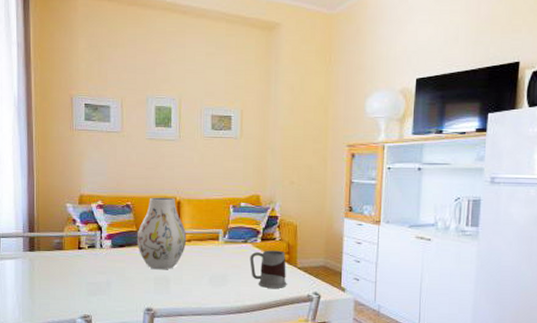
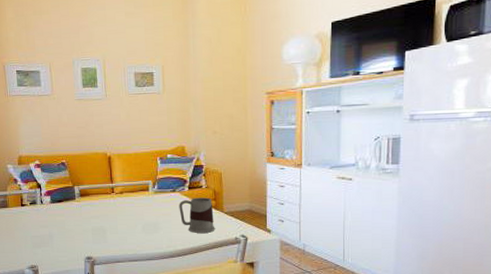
vase: present [136,197,187,270] -> none [73,153,119,221]

